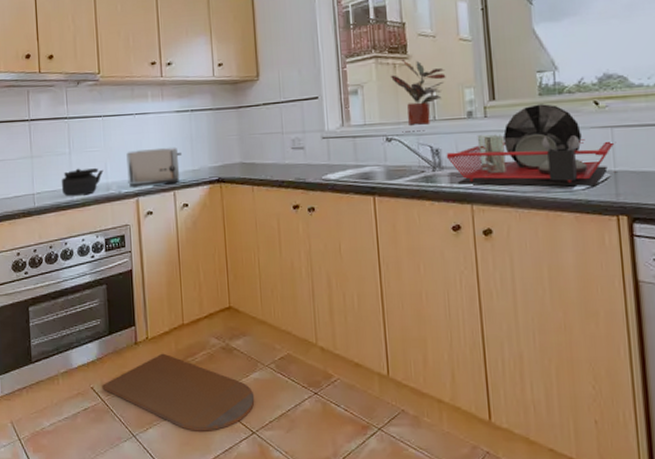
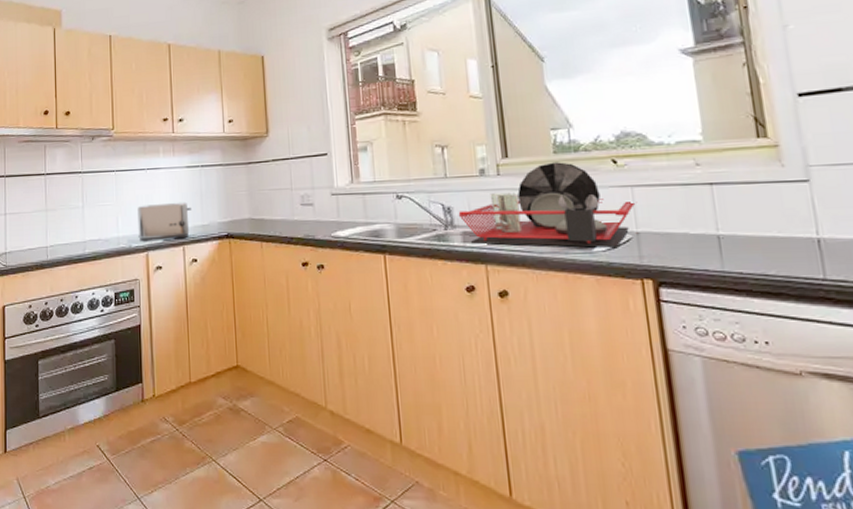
kettle: present [61,168,104,197] -> none [73,222,115,251]
door mat: present [102,353,255,431] -> none [108,412,262,497]
potted plant: present [390,58,446,127] -> none [399,116,457,184]

